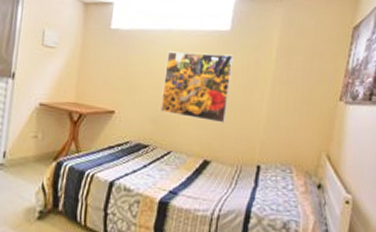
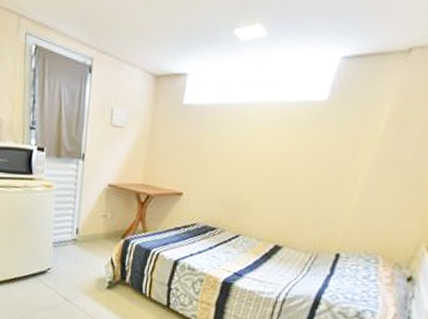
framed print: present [161,51,234,123] -> none [232,128,327,208]

